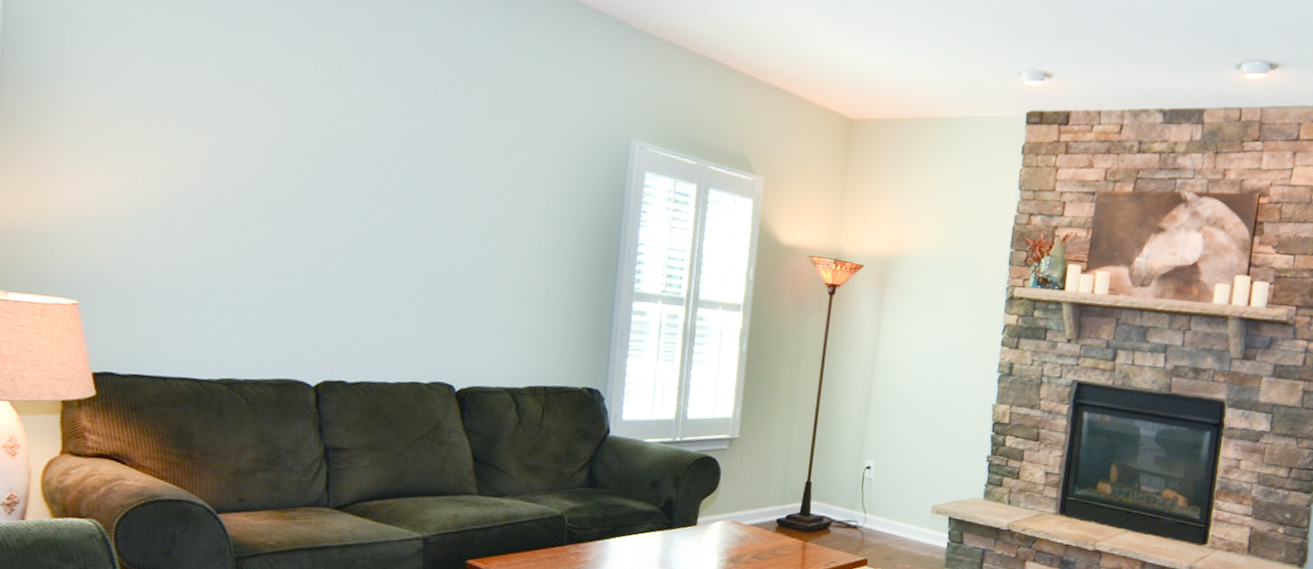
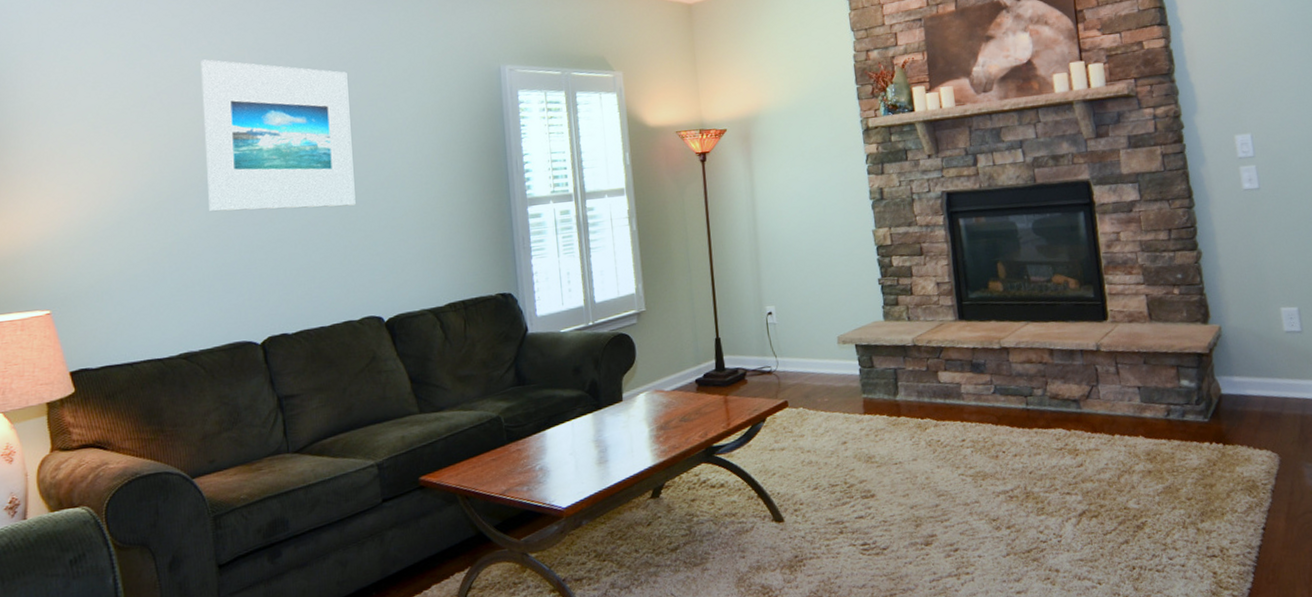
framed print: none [276,55,456,258] -> present [200,59,356,212]

